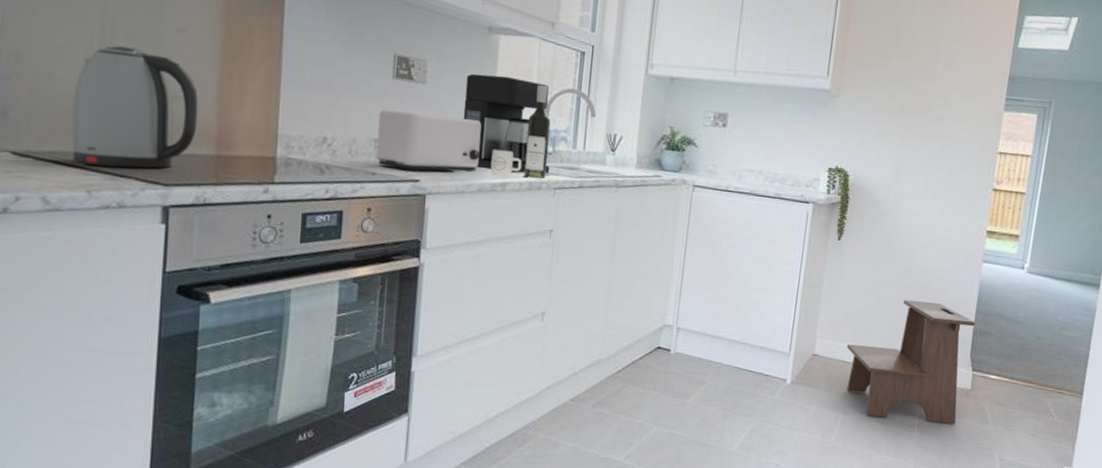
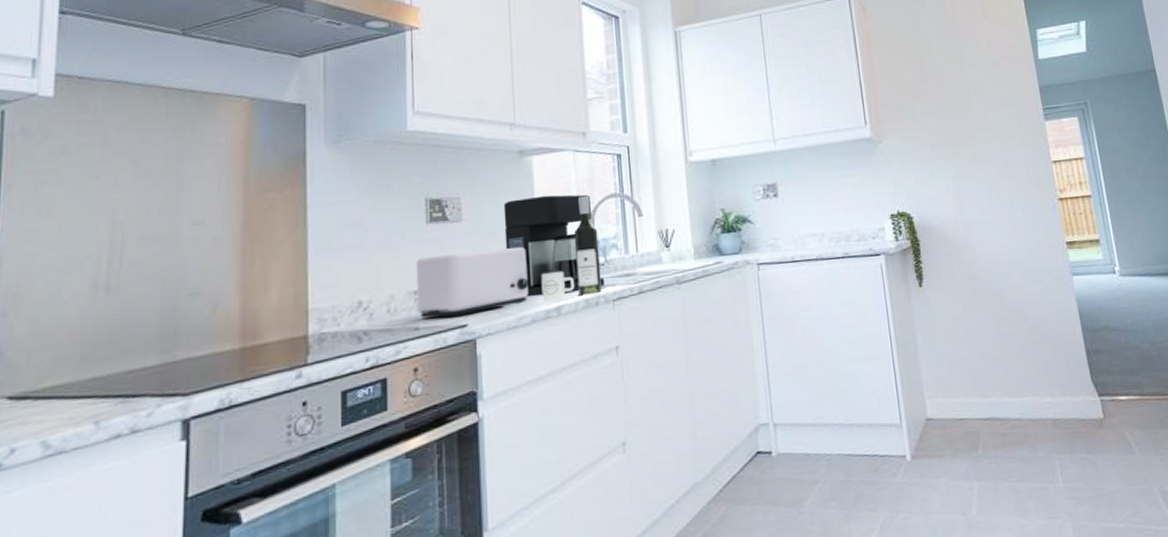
kettle: present [72,46,199,169] -> none [77,252,219,394]
step stool: present [846,300,976,424] -> none [959,330,1100,477]

